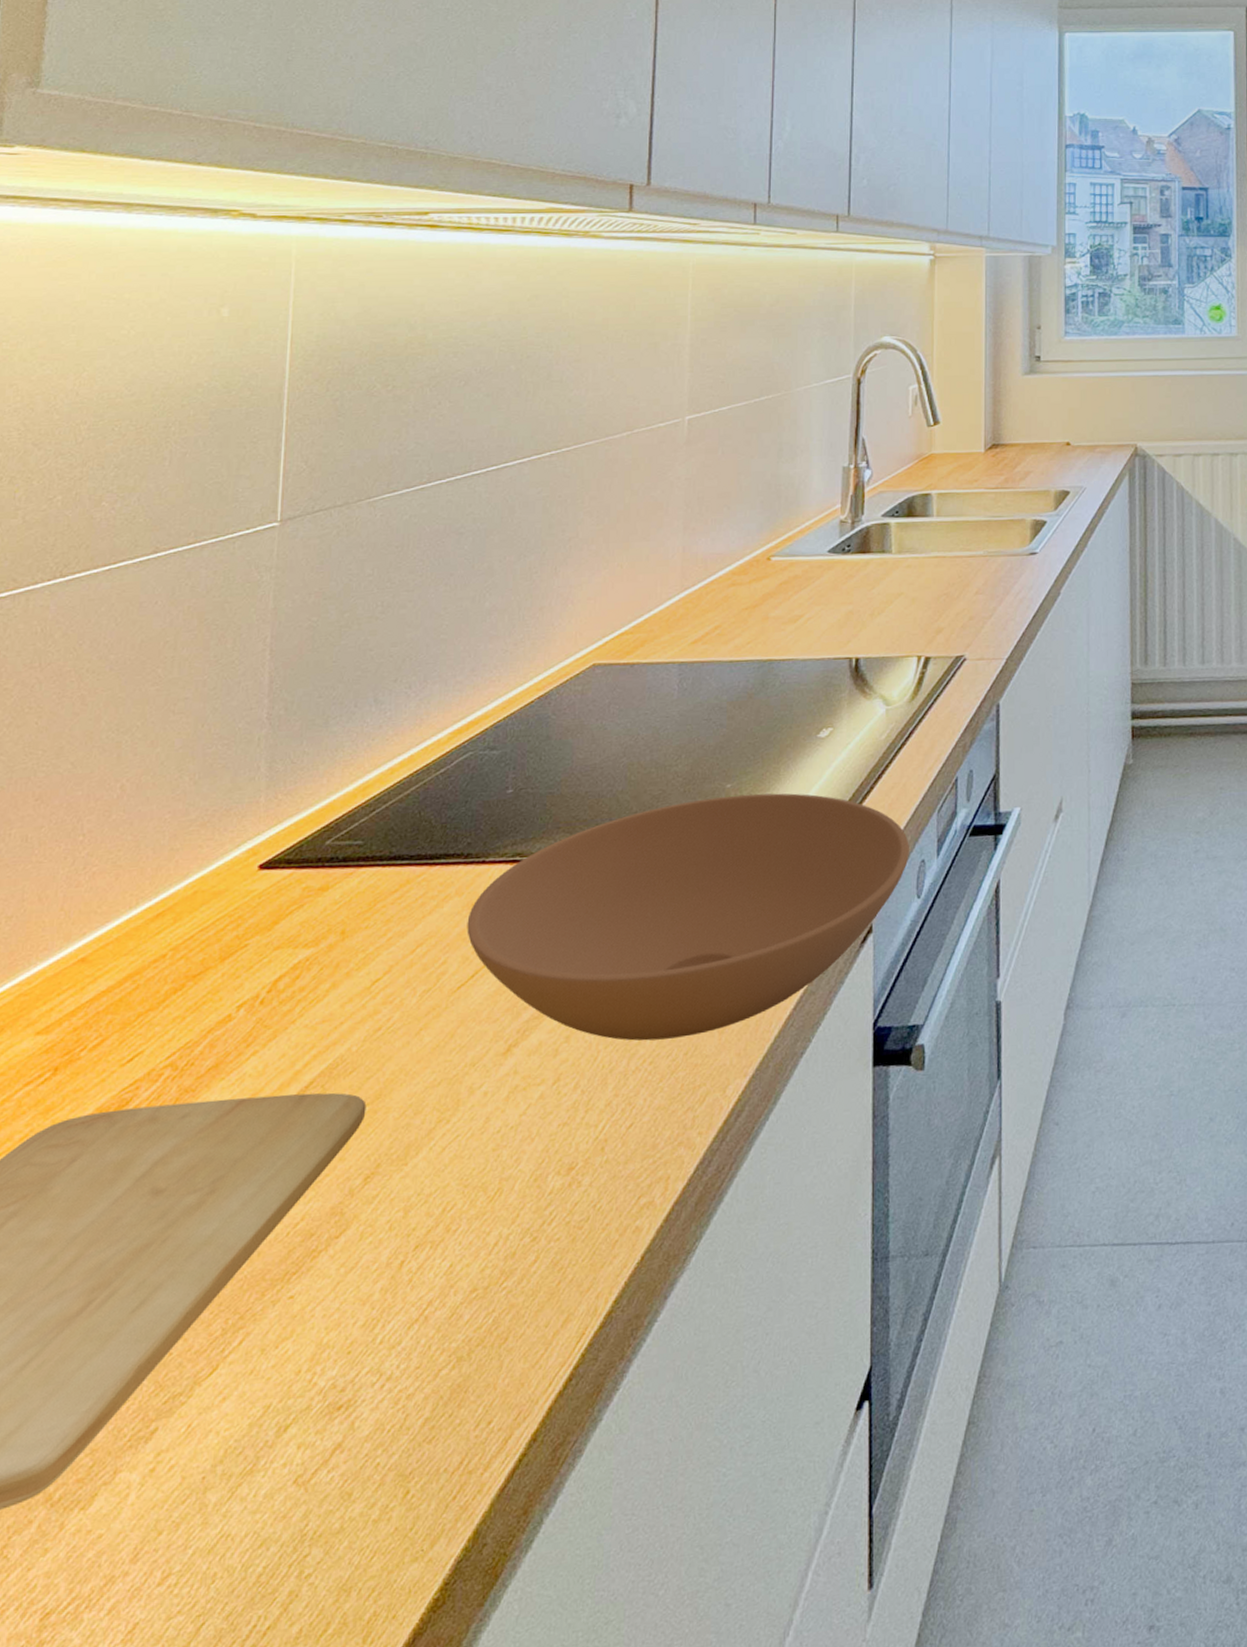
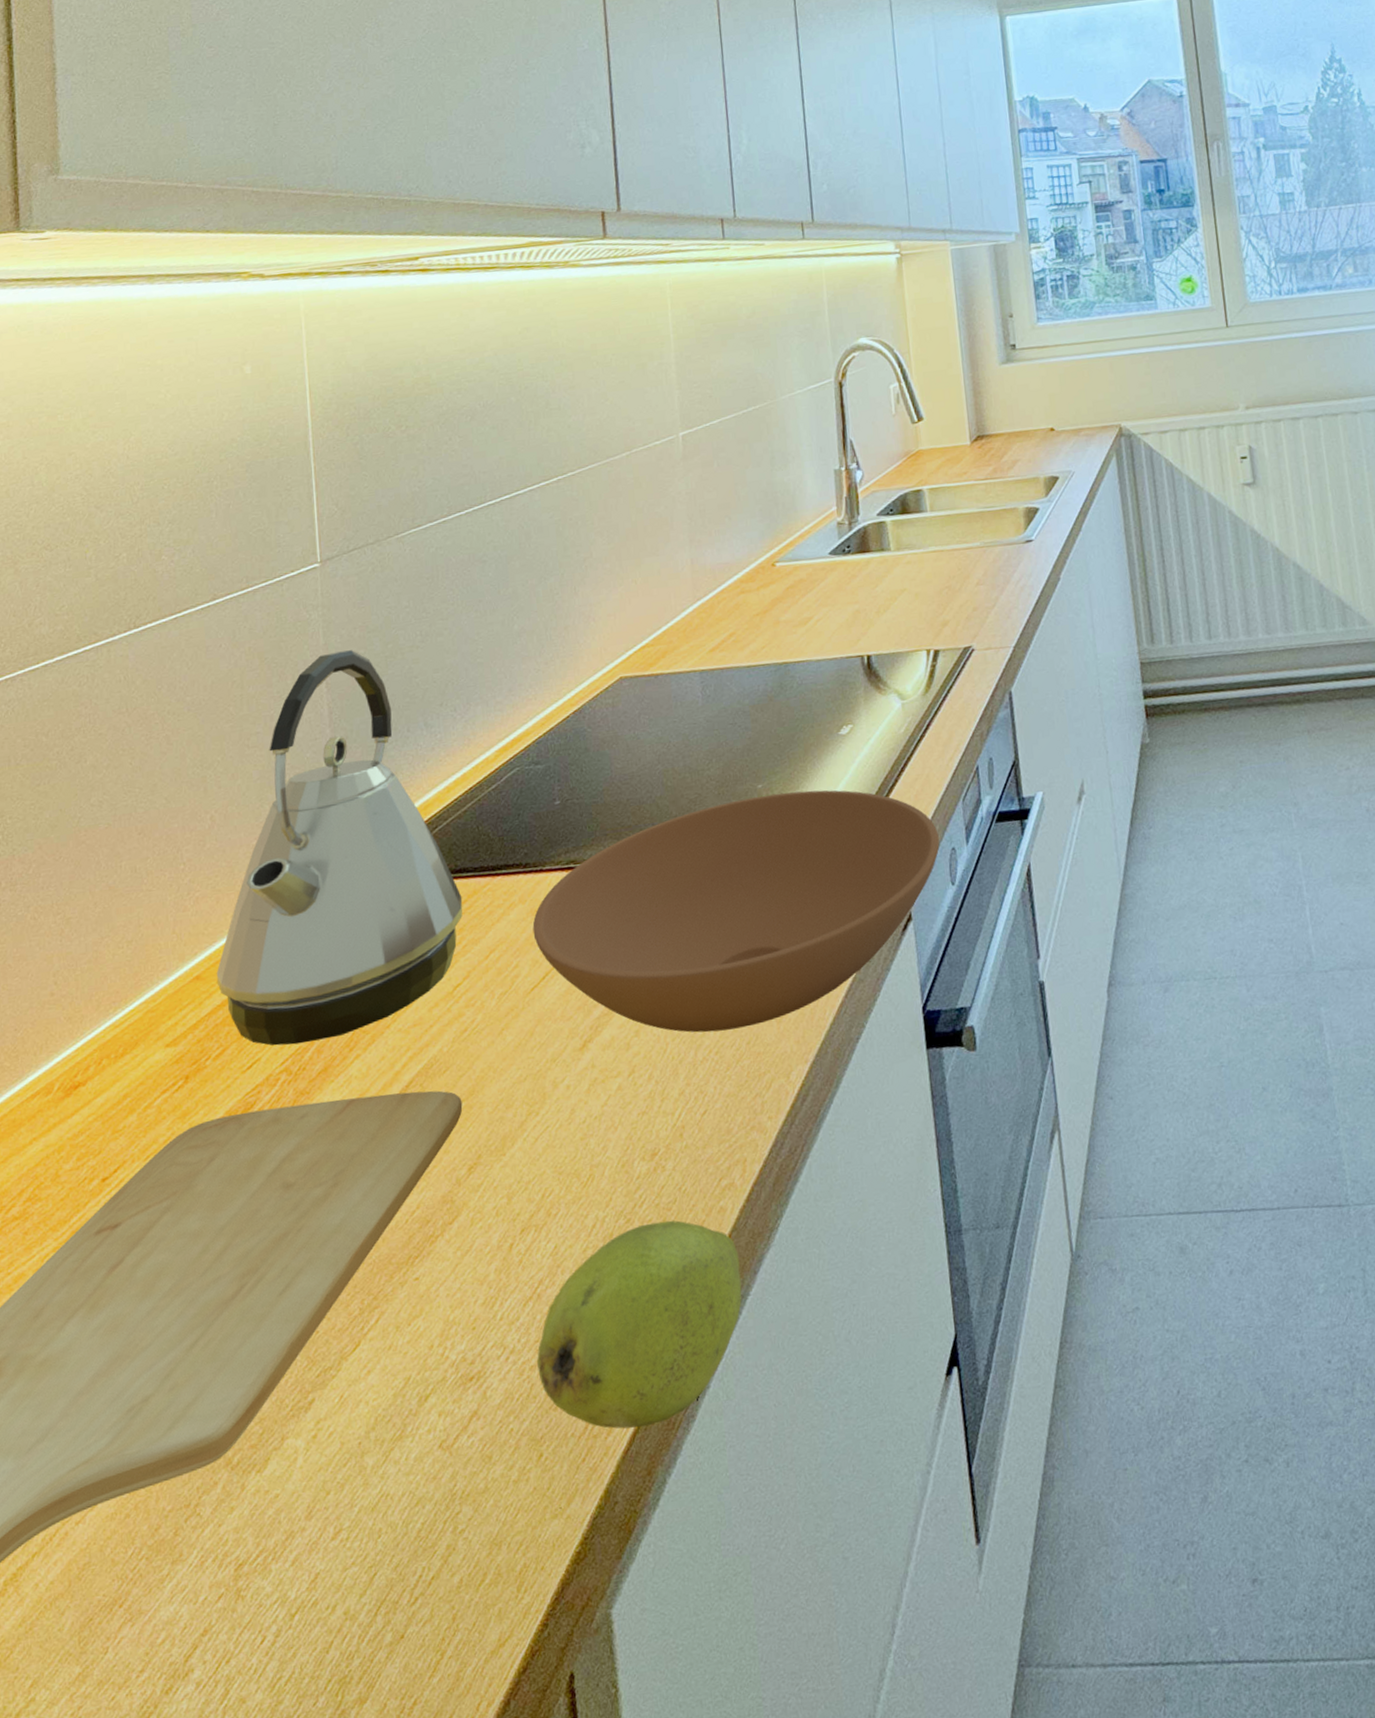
kettle: none [104,616,394,1038] -> present [216,650,463,1046]
fruit: none [415,1239,650,1464] -> present [537,1220,742,1429]

